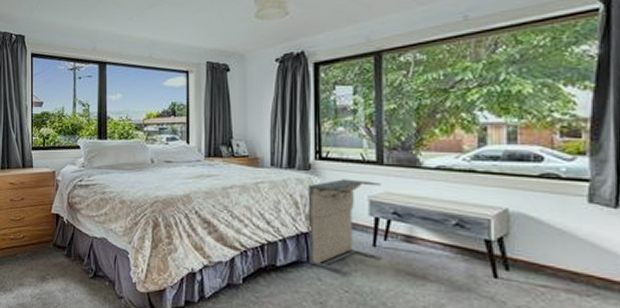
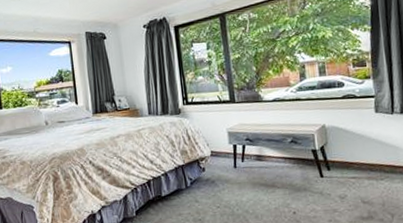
laundry hamper: present [307,179,383,276] -> none [180,117,242,194]

